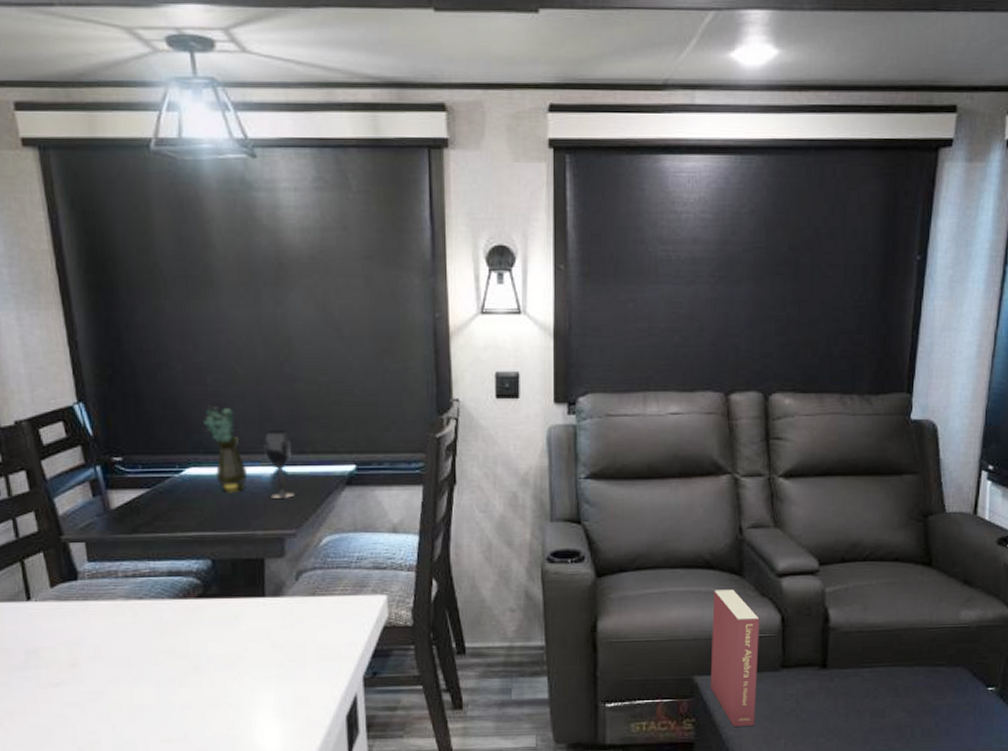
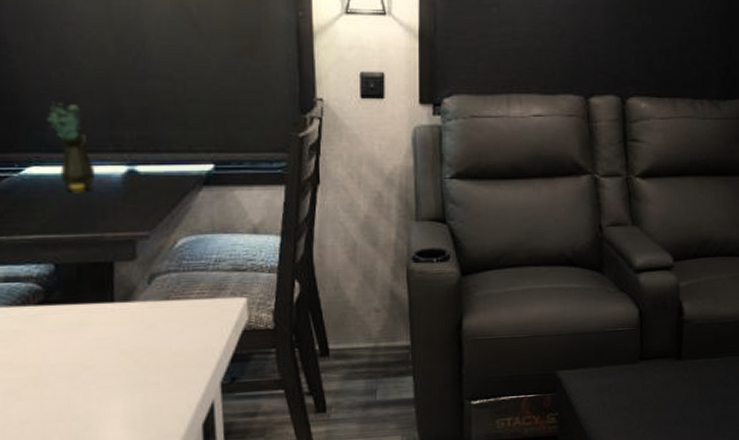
wine glass: present [263,430,296,500] -> none [113,128,149,200]
book: present [711,589,760,726] -> none [573,285,619,419]

